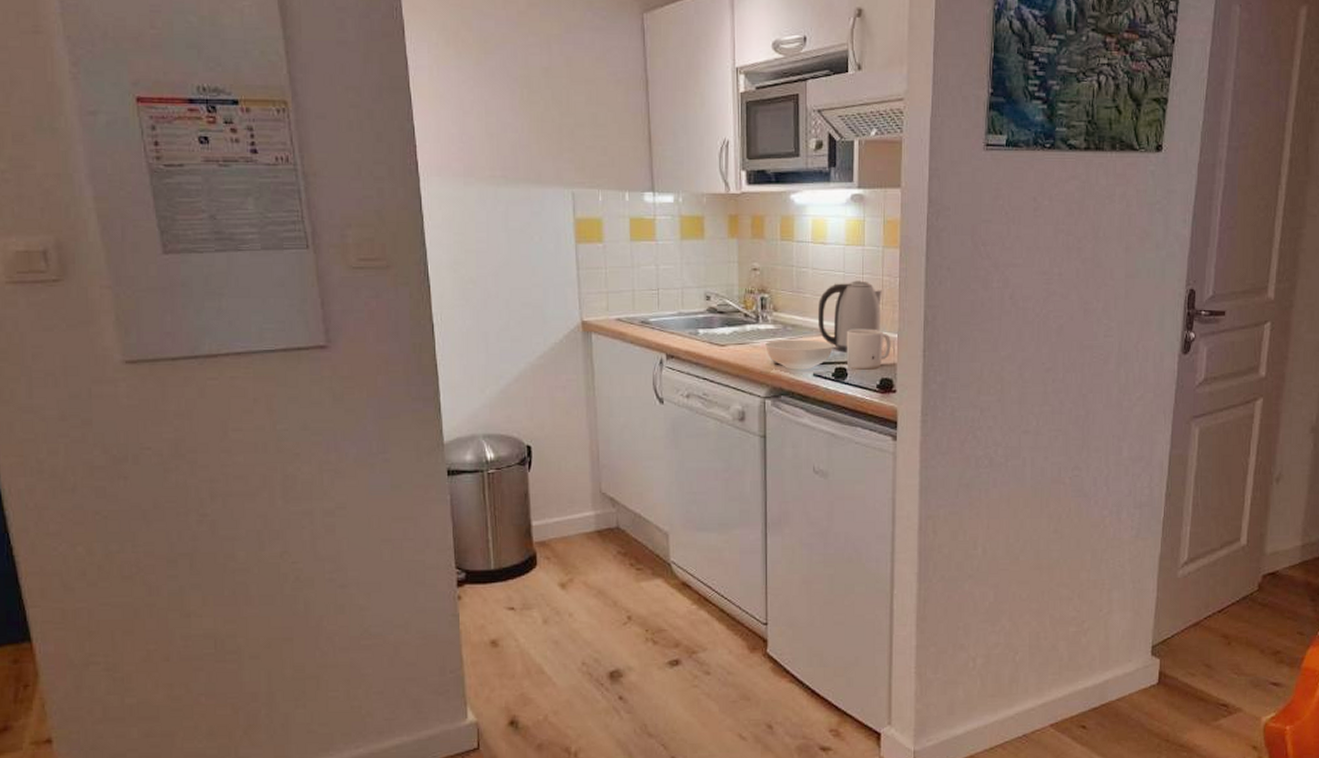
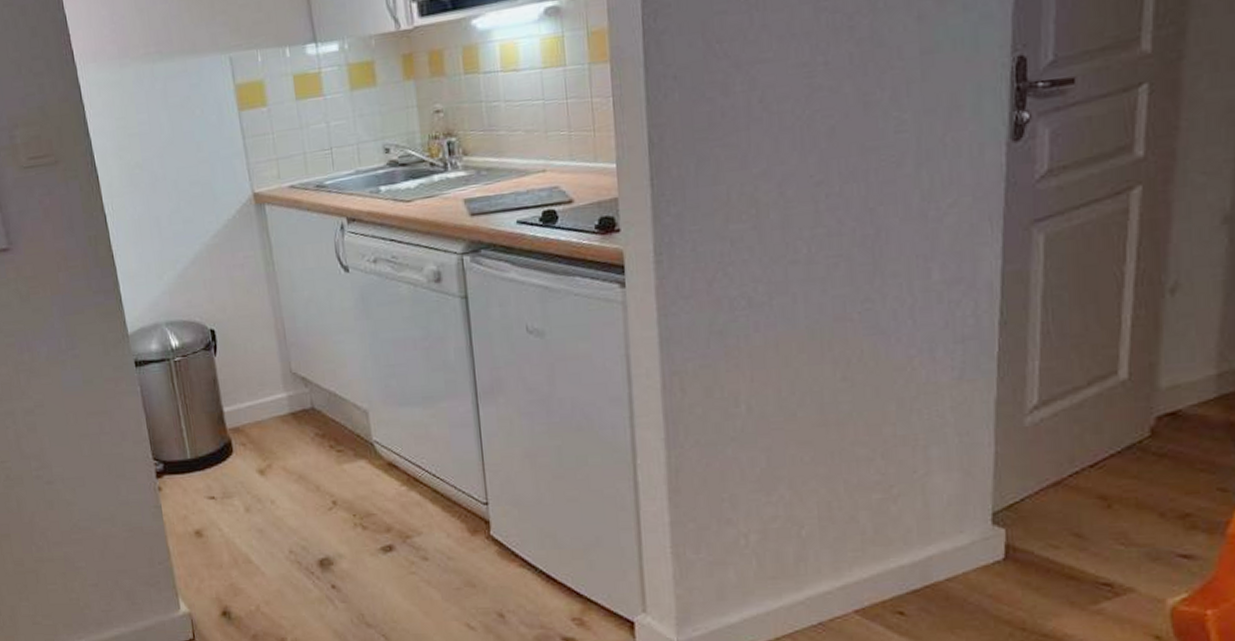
bowl: present [765,339,834,370] -> none [457,182,539,220]
kettle: present [817,281,883,353] -> none [515,107,594,193]
mug: present [846,329,891,370] -> none [552,161,609,211]

